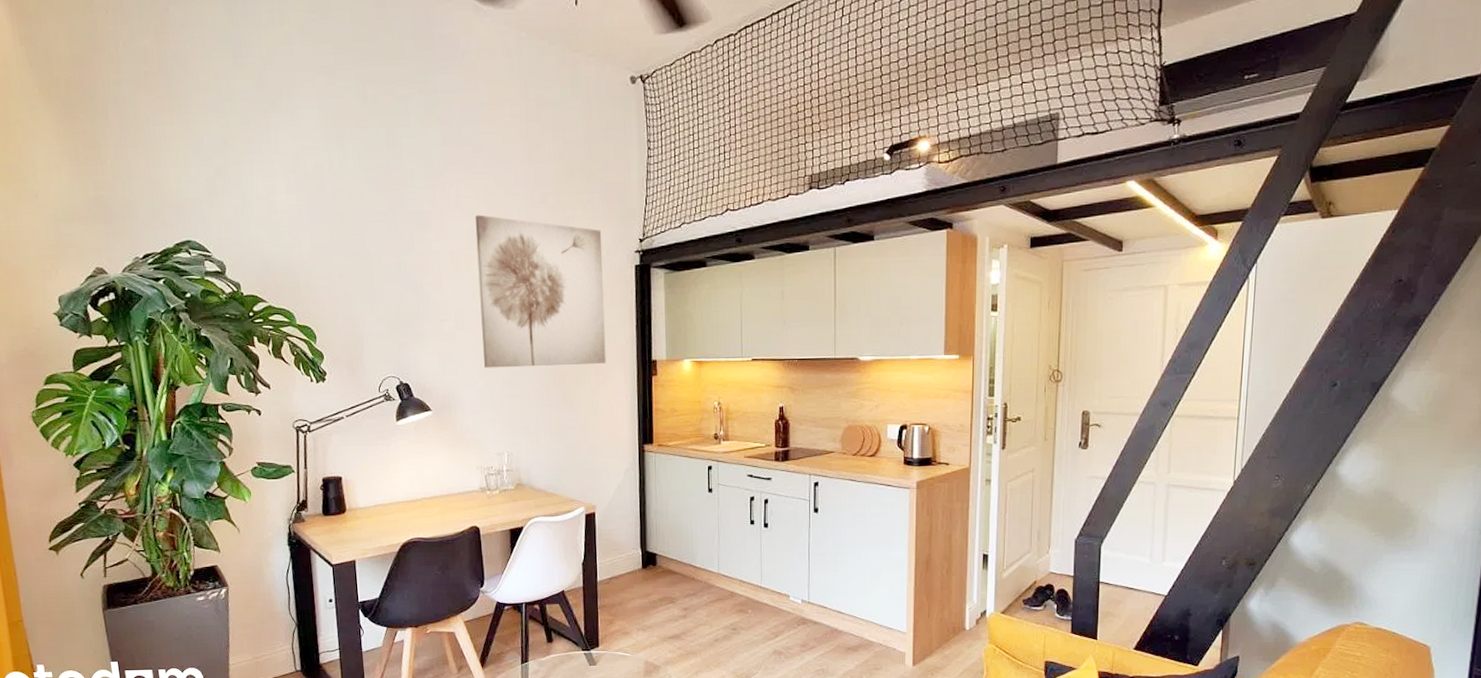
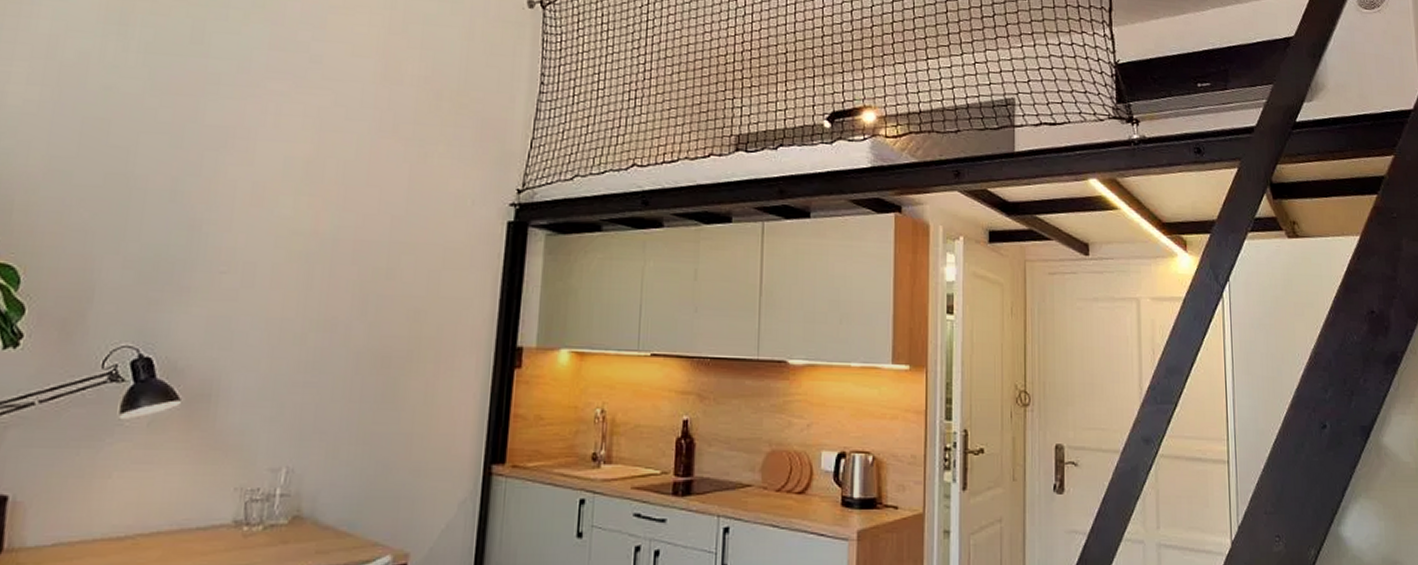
wall art: present [474,215,606,368] -> none [272,138,468,347]

